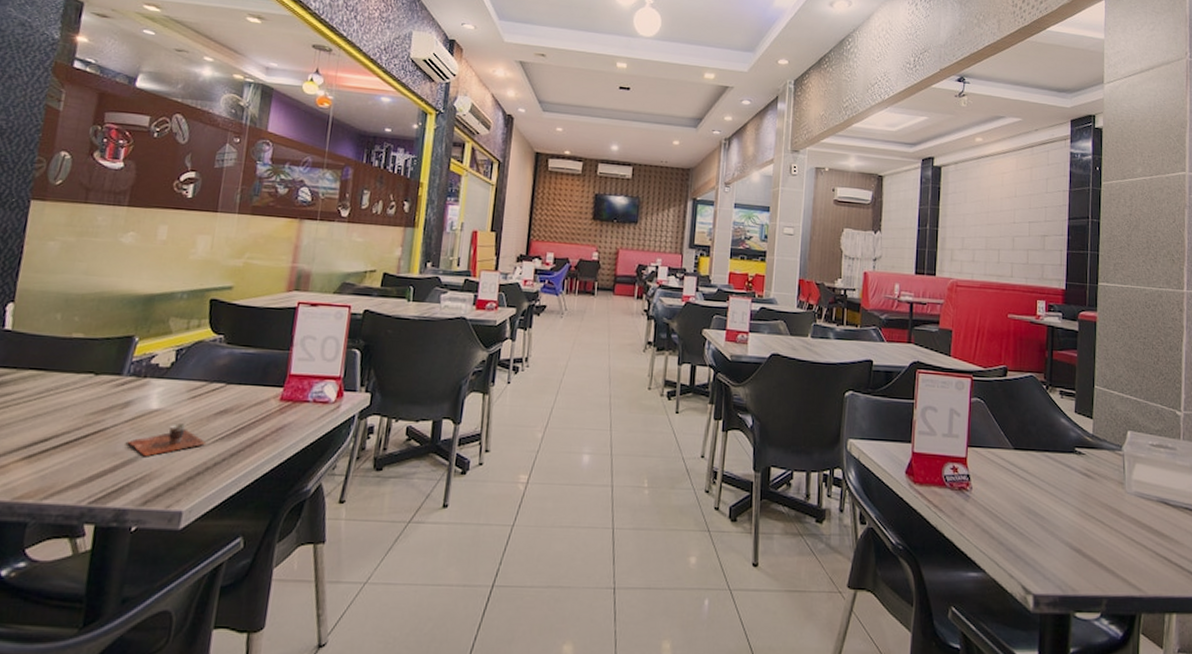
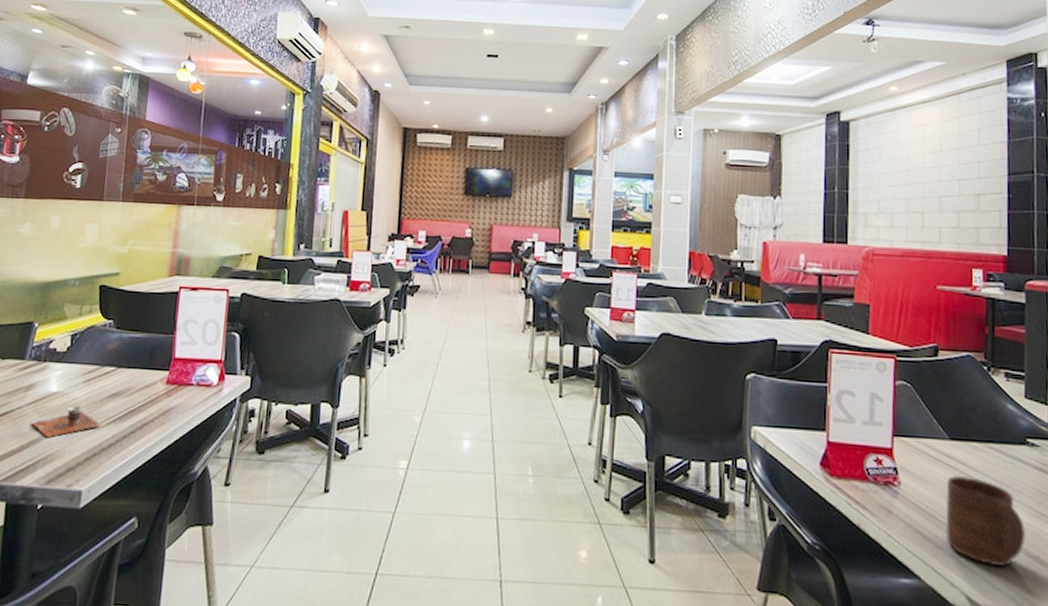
cup: none [1008,480,1072,559] -> present [946,475,1027,567]

